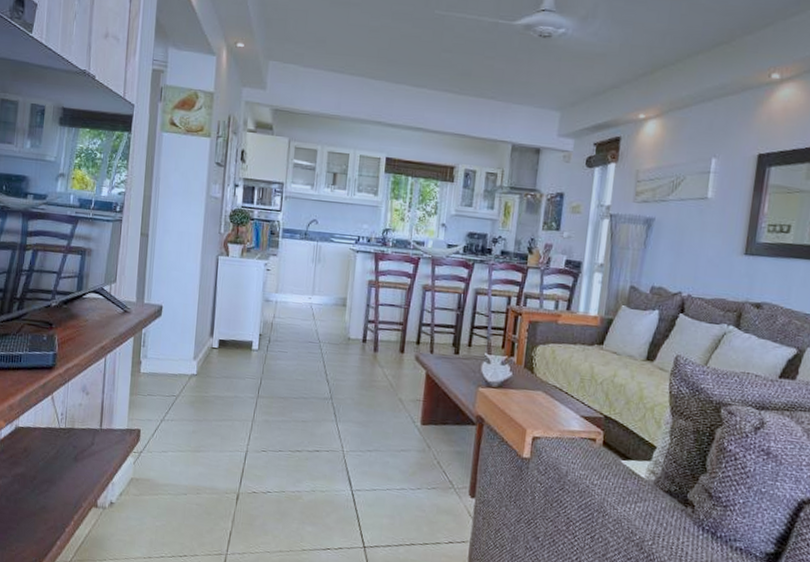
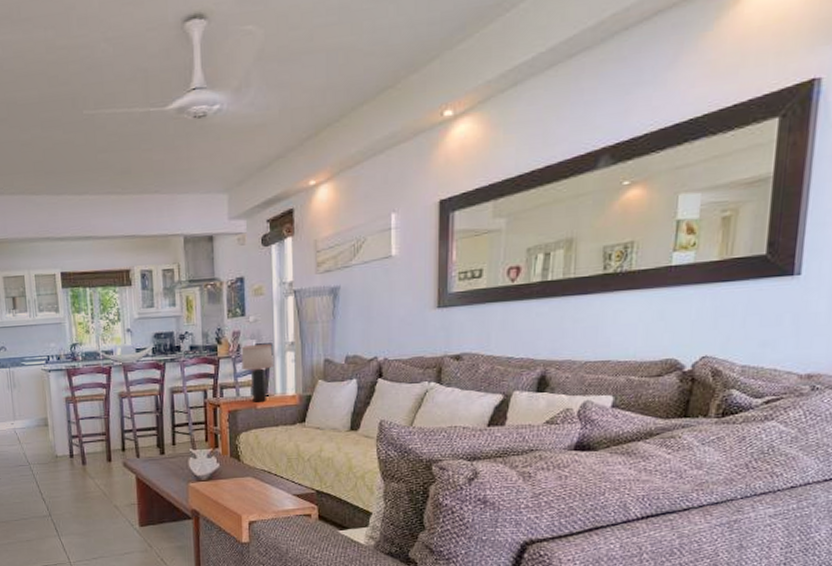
table lamp: none [549,259,582,319] -> present [241,343,275,404]

